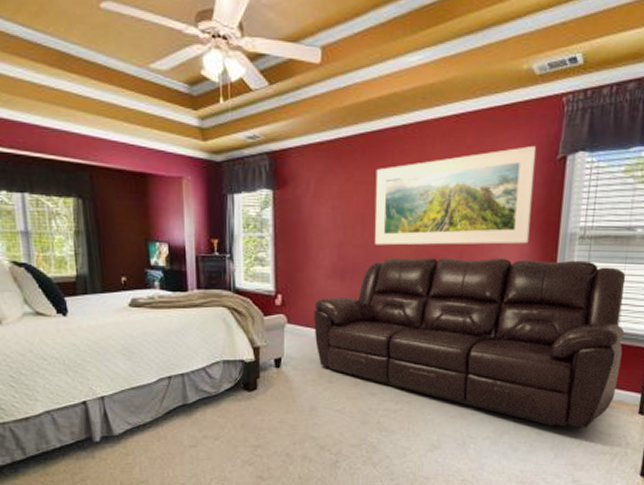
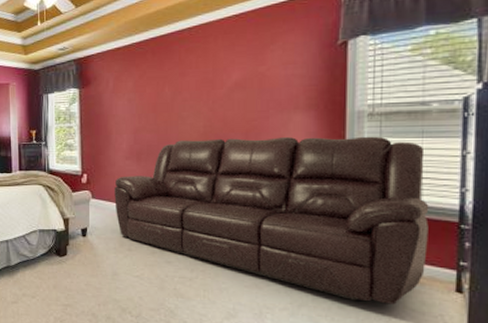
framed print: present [374,145,537,246] -> none [165,34,316,130]

